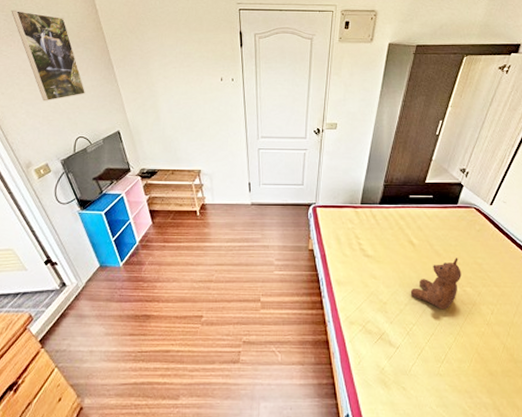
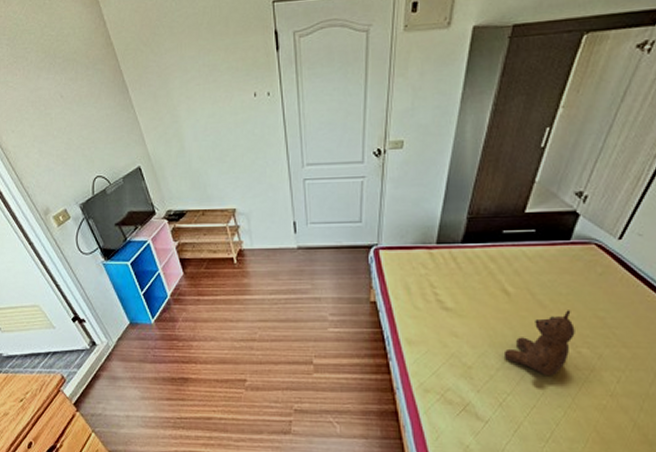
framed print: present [11,10,85,101] -> none [13,31,99,137]

